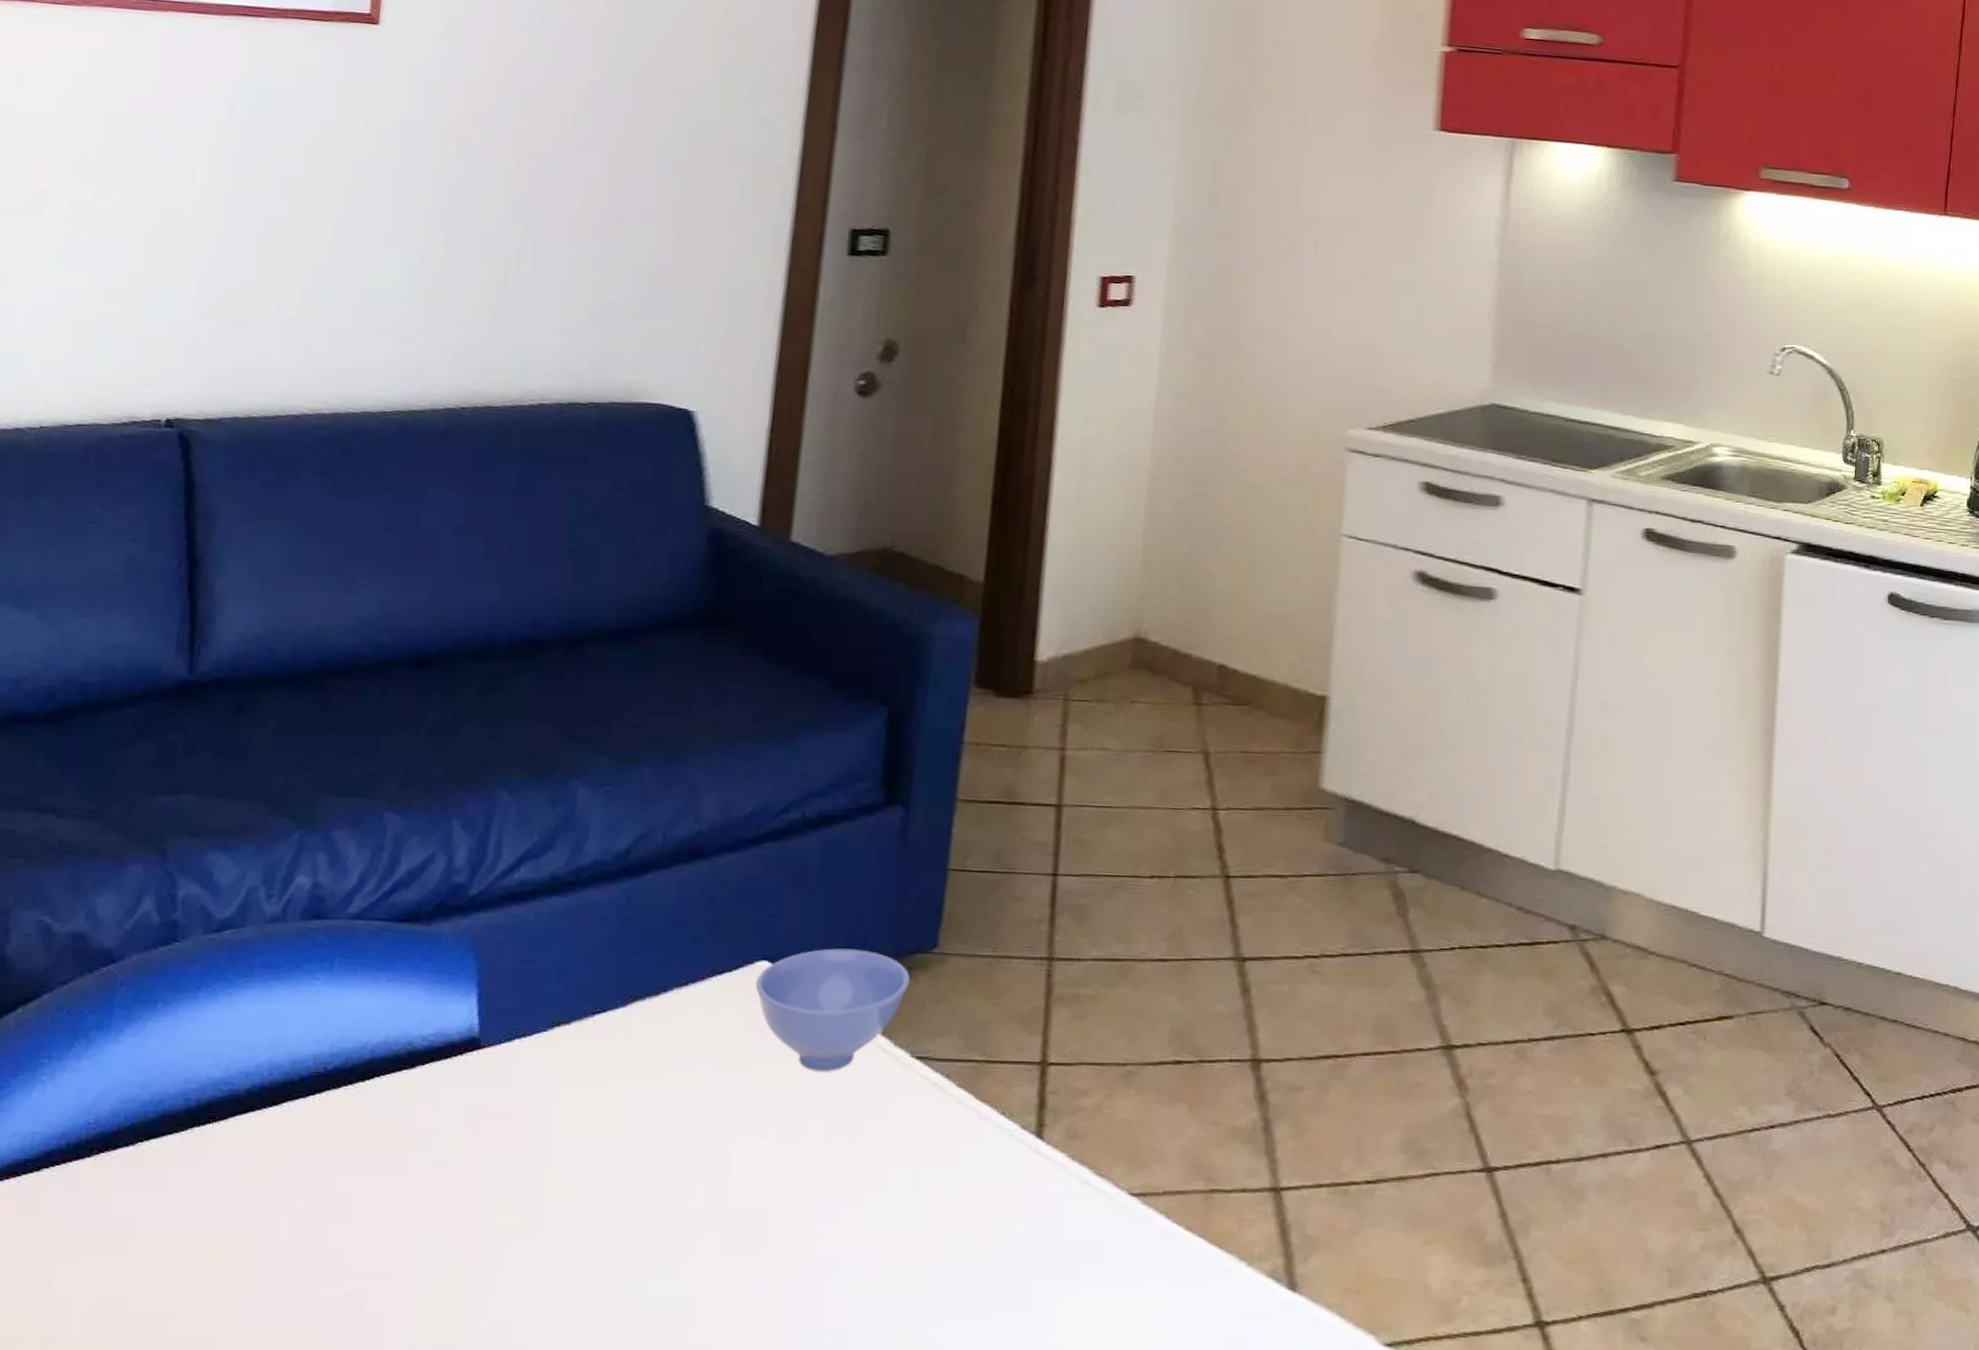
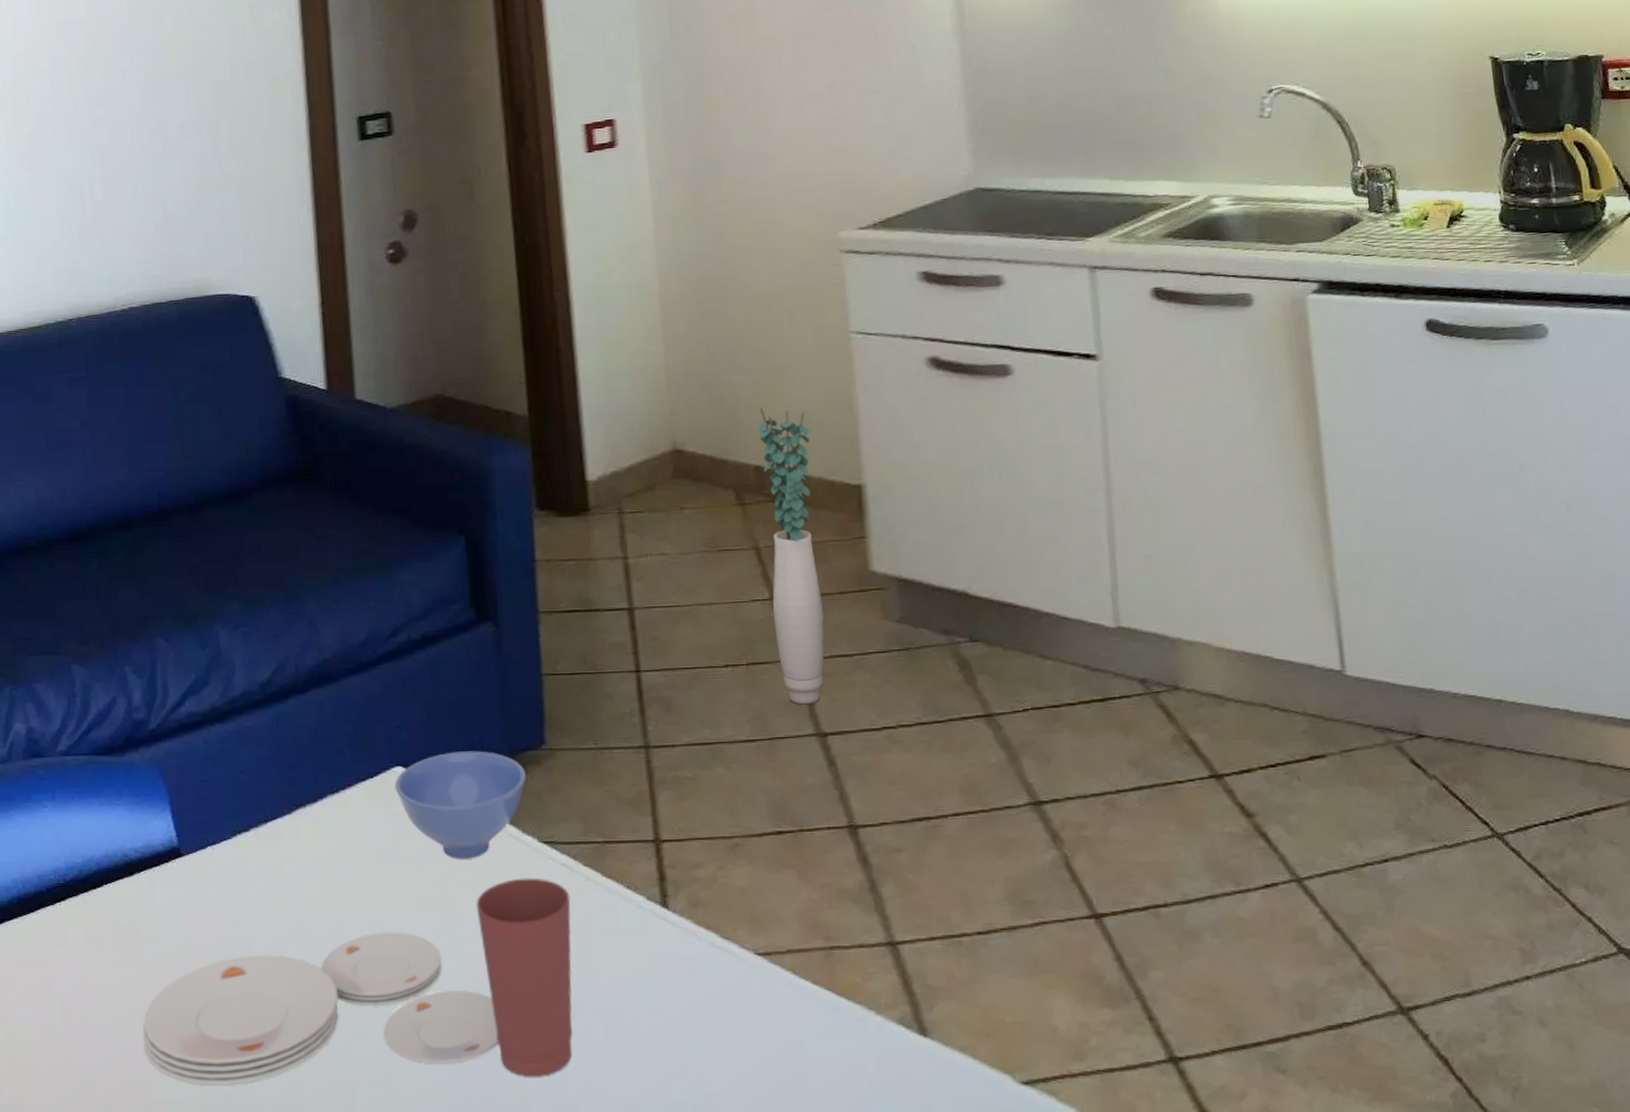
plate: none [387,1150,826,1324] -> present [142,932,500,1085]
cup: none [822,1096,936,1324] -> present [476,878,573,1077]
vase: none [1209,604,1283,926] -> present [757,408,825,705]

